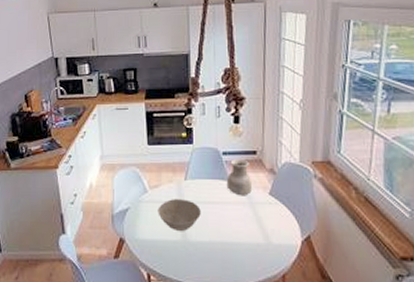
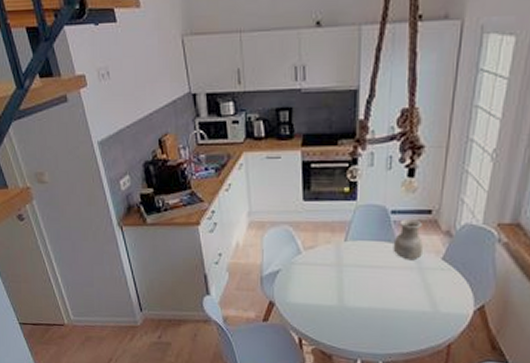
bowl: present [158,199,201,231] -> none [312,262,361,296]

